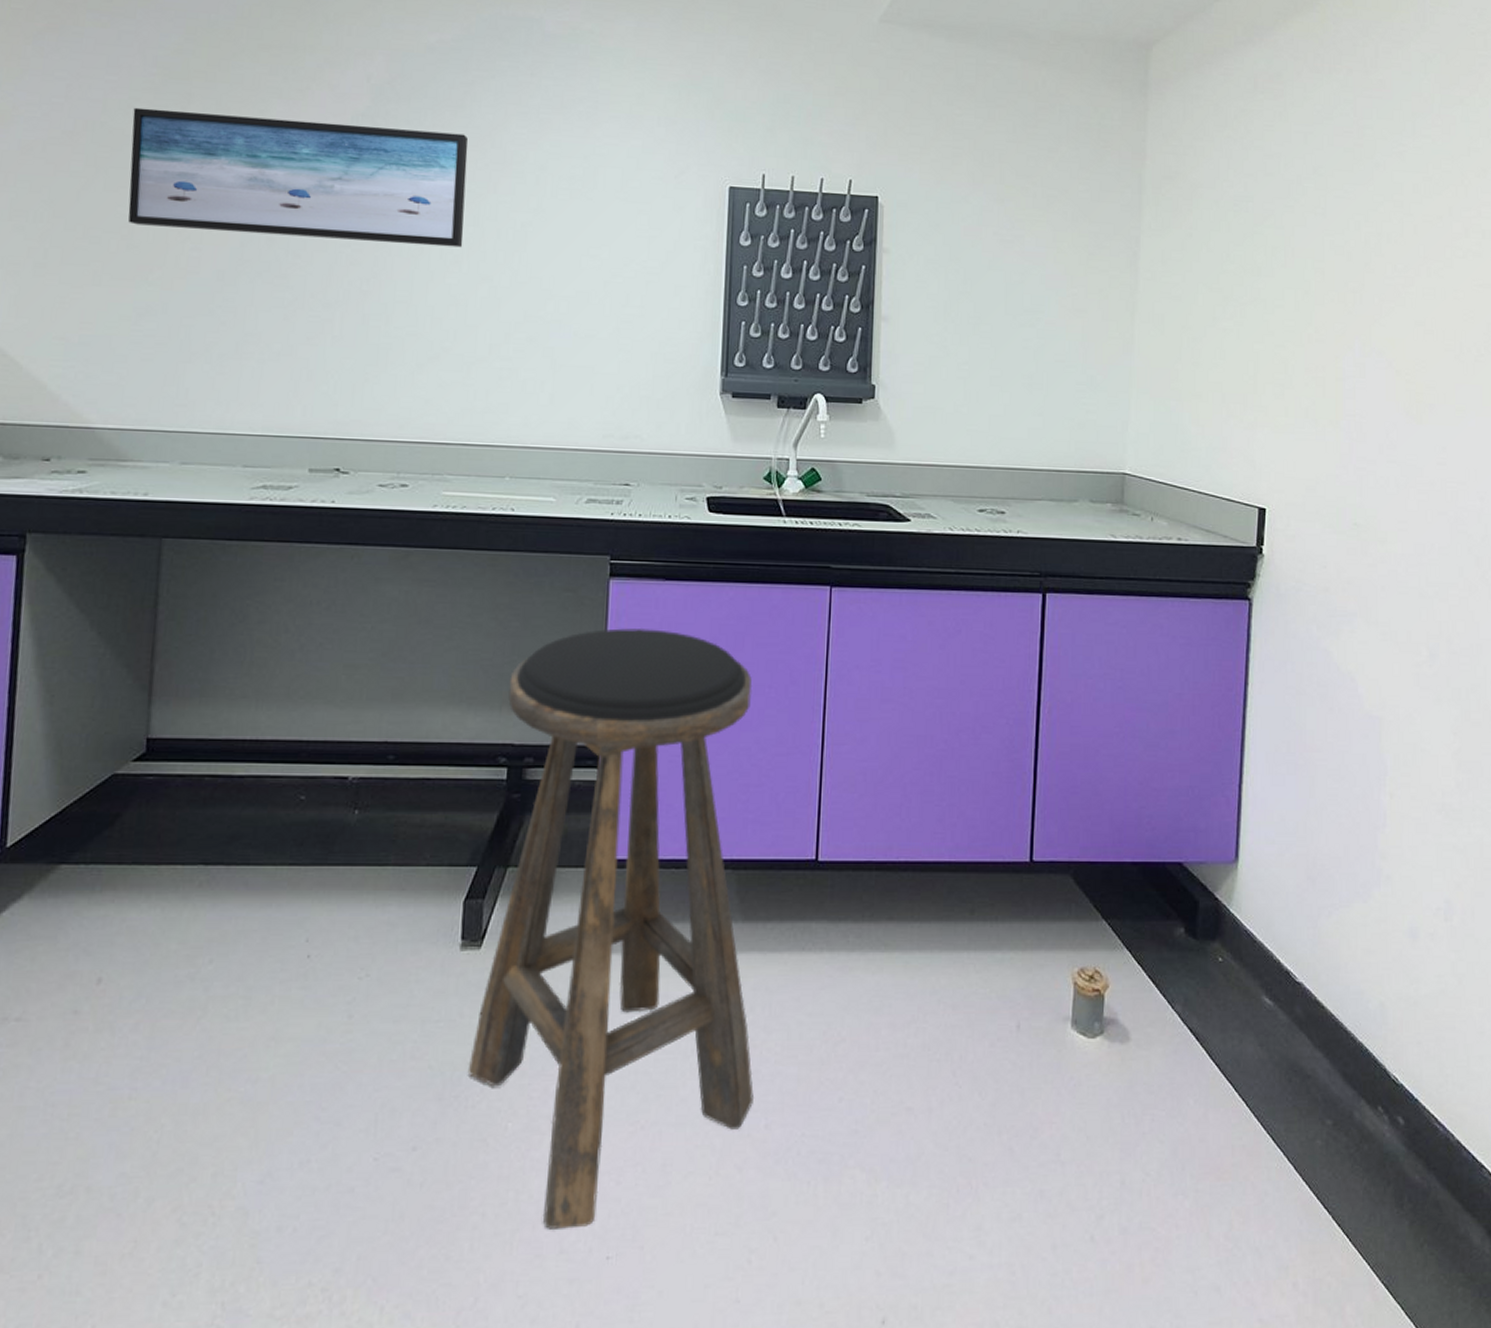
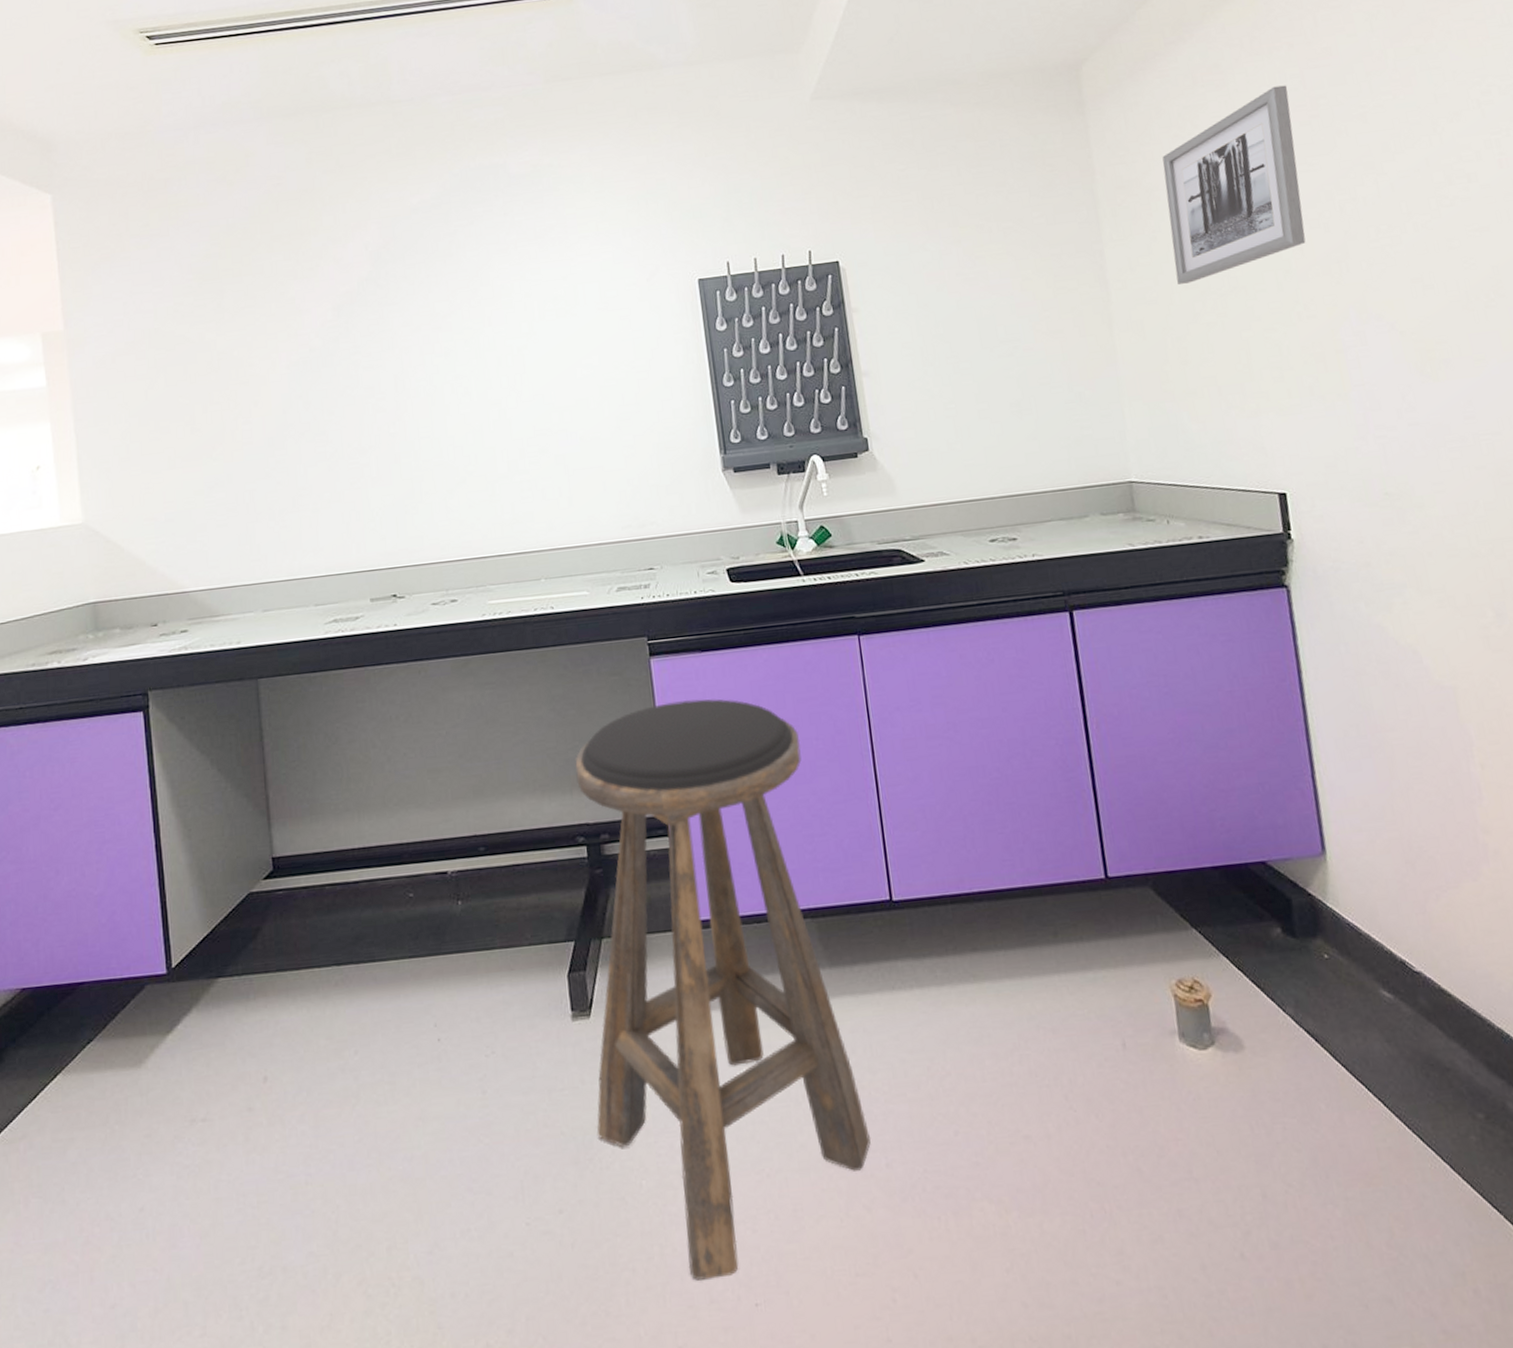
wall art: present [128,107,468,248] -> none [179,279,470,411]
wall art: none [1204,107,1340,286] -> present [1162,85,1306,284]

